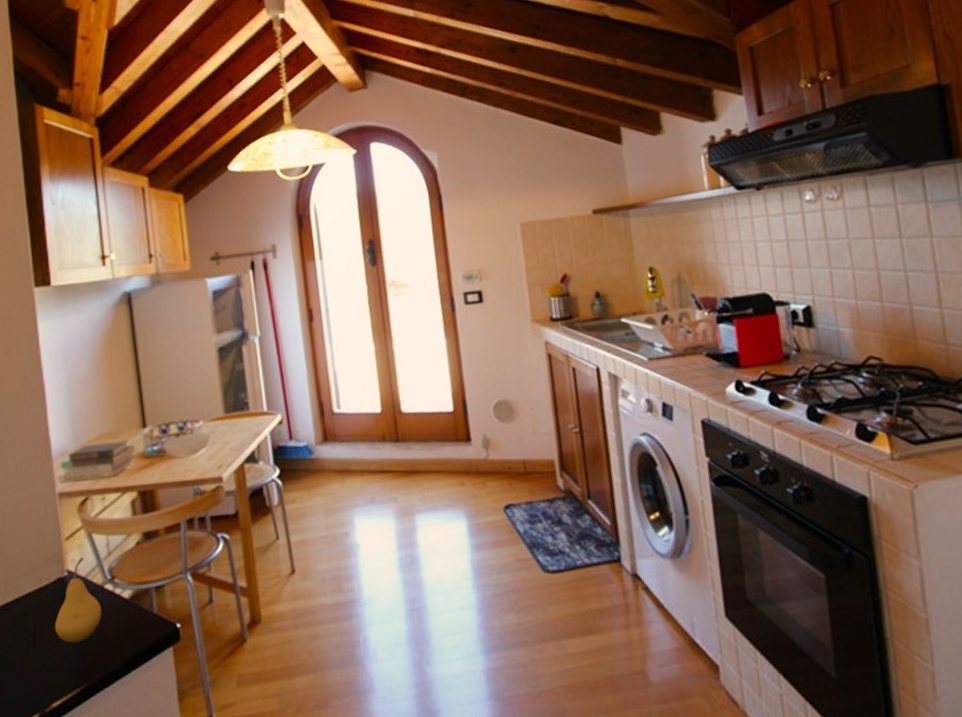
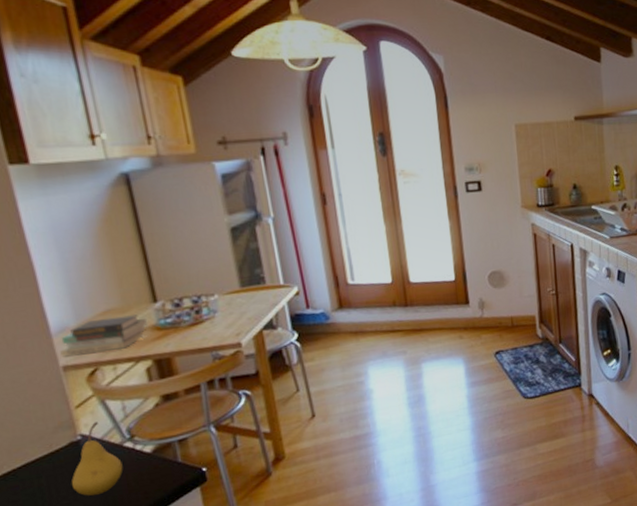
bowl: present [162,432,211,459] -> none [176,304,228,329]

